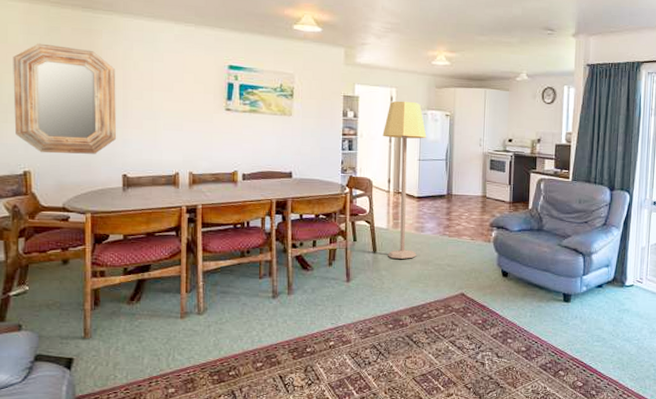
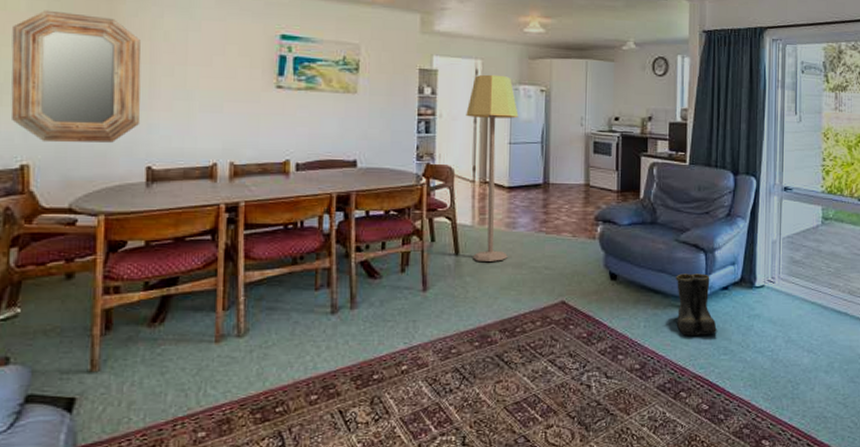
boots: none [557,273,593,325] -> present [676,274,718,336]

